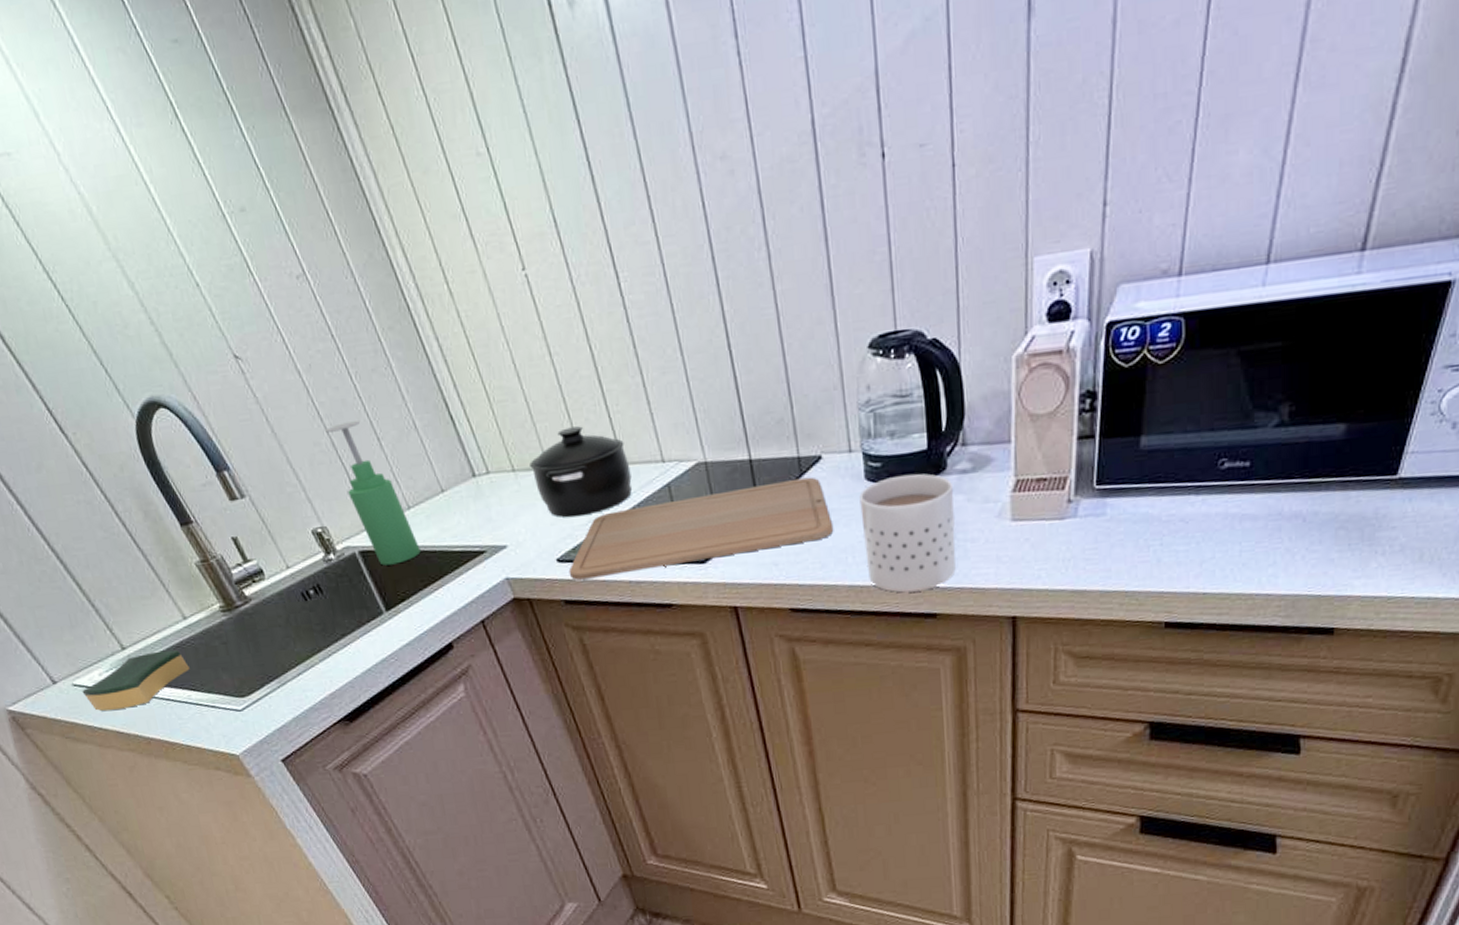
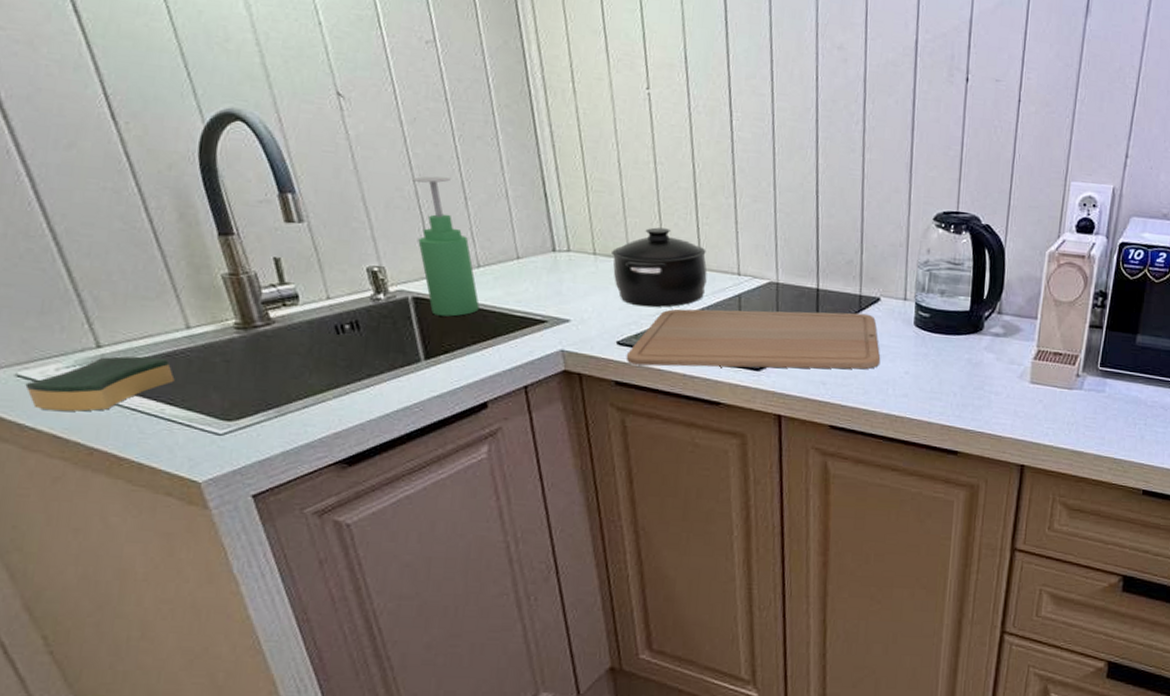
mug: present [859,473,956,593] -> none [904,327,987,430]

